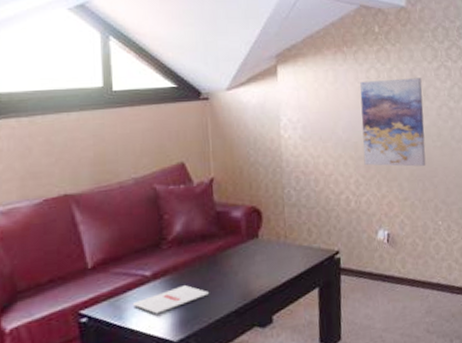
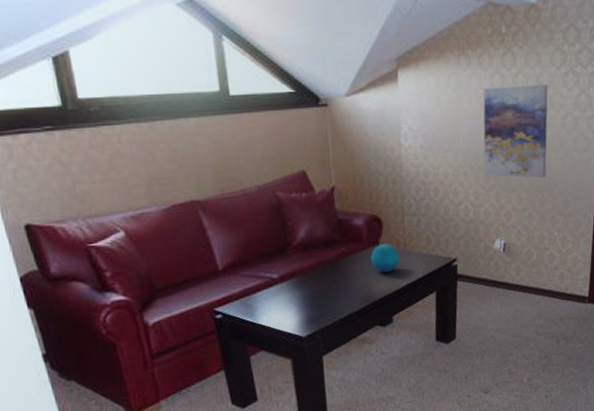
magazine: present [132,285,210,314] -> none [262,287,334,313]
decorative orb: none [250,236,281,268] -> present [371,244,401,273]

